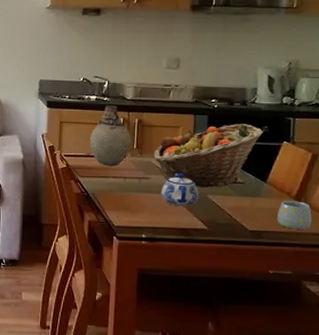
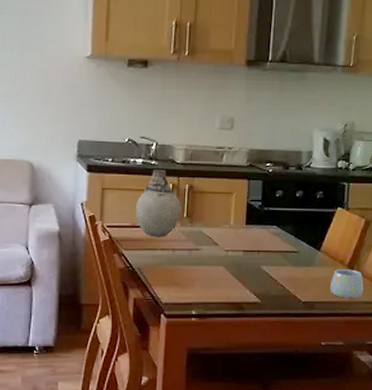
fruit basket: present [154,124,264,188] -> none [205,189,319,258]
teapot: present [161,173,199,207] -> none [212,243,252,279]

